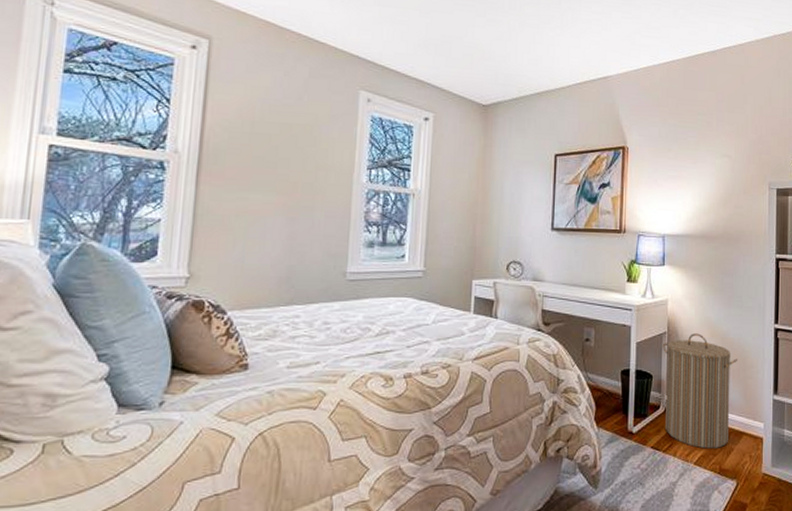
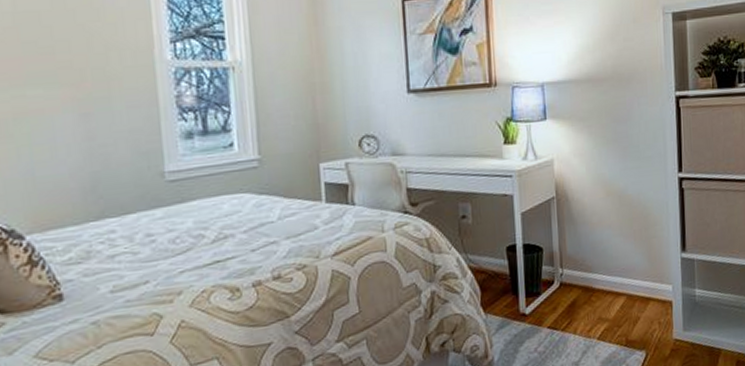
laundry hamper: present [662,333,737,449] -> none [551,194,638,322]

